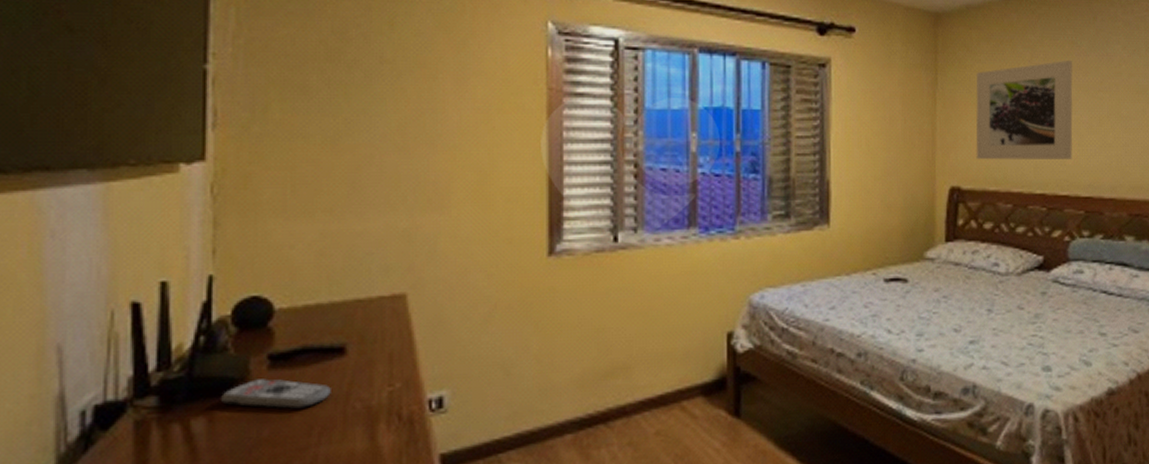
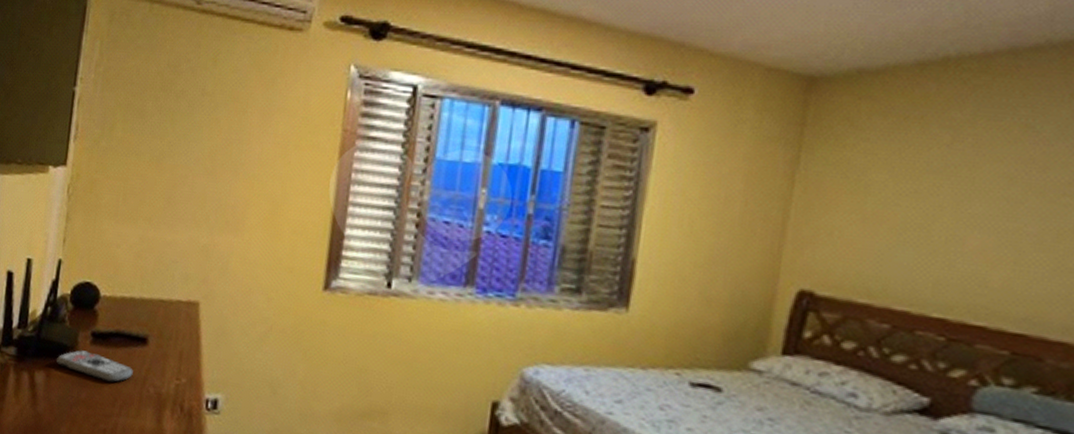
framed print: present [976,60,1073,160] -> none [843,148,1022,281]

